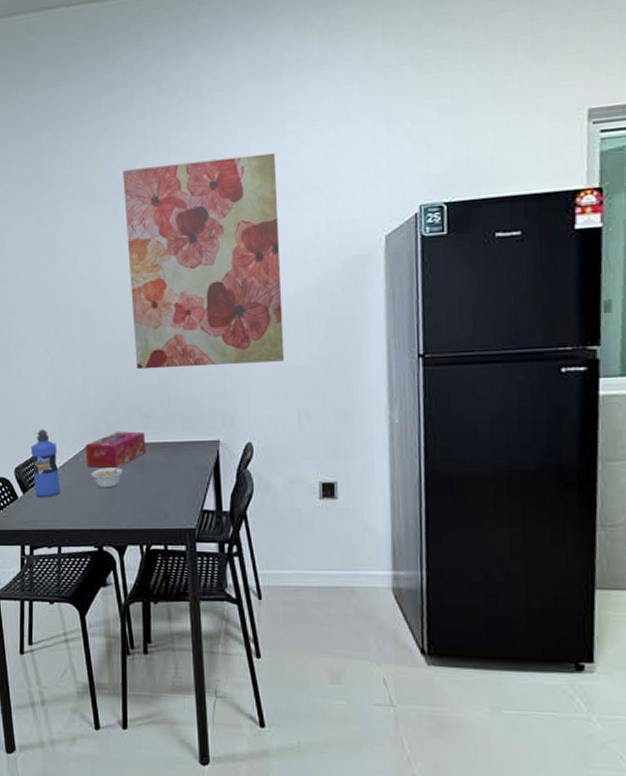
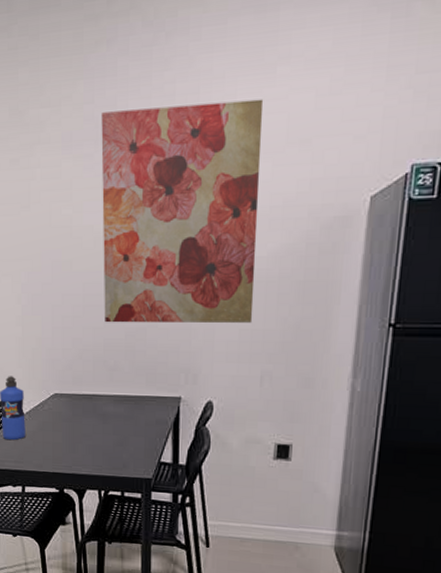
tissue box: present [85,431,146,469] -> none [51,382,109,418]
legume: present [91,463,123,488] -> none [56,413,86,436]

